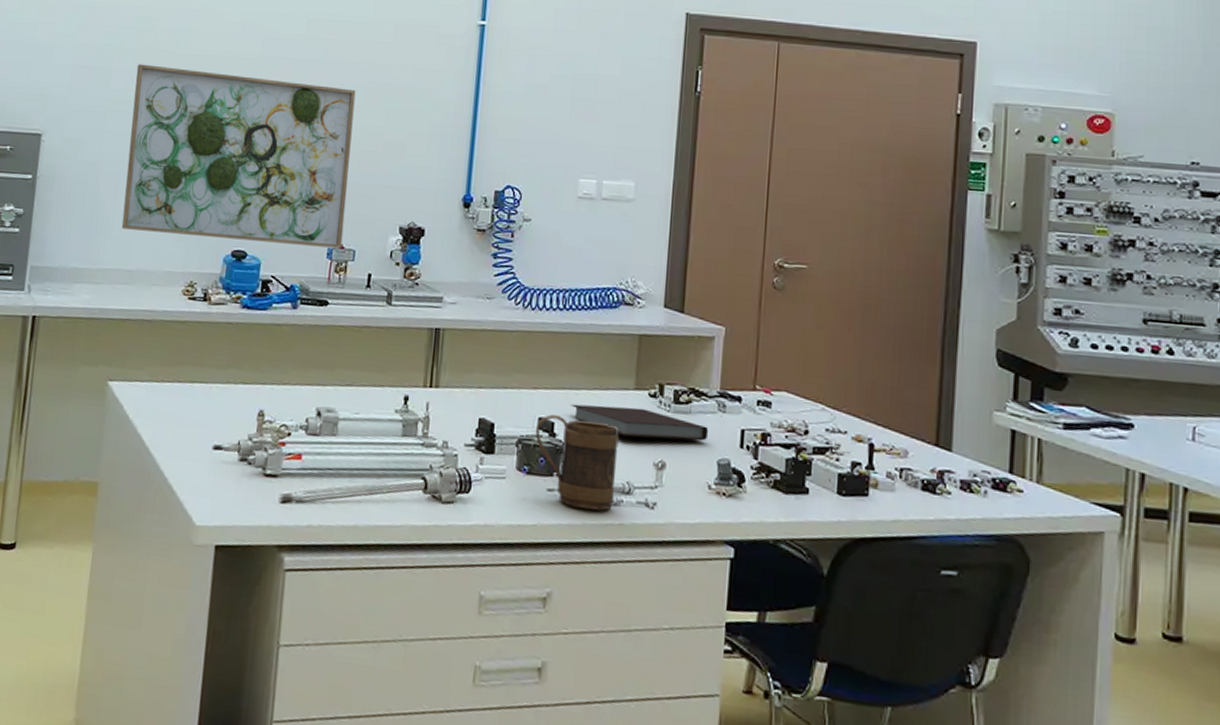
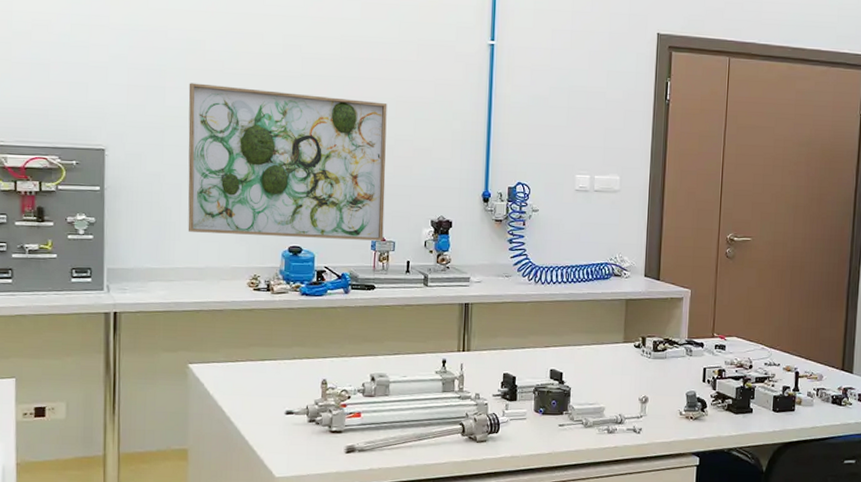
mug: present [535,414,620,511] -> none [548,367,613,438]
notebook: present [570,403,709,441] -> none [575,356,680,380]

